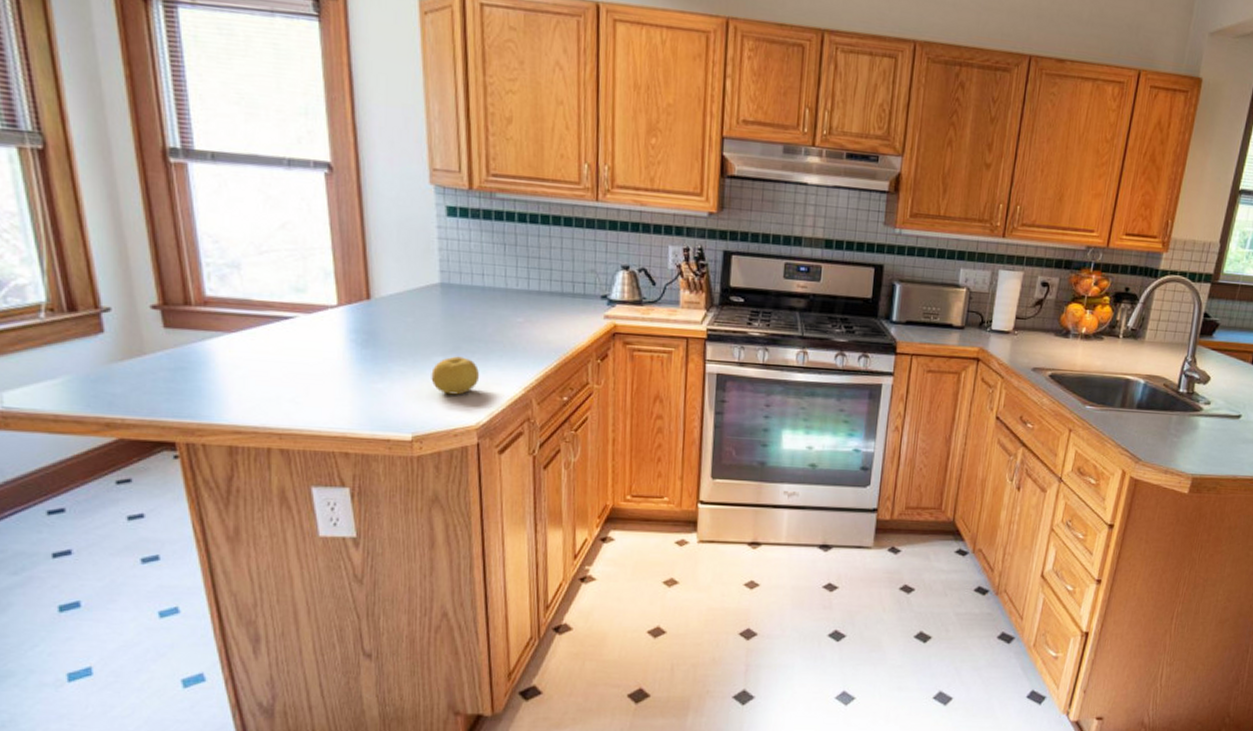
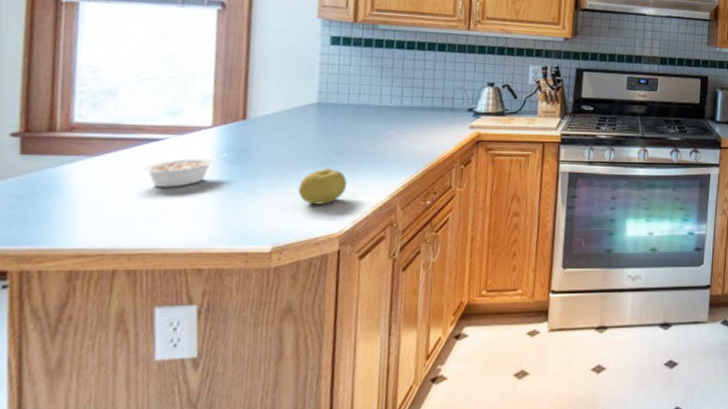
legume: none [278,335,356,369] -> present [142,153,227,187]

